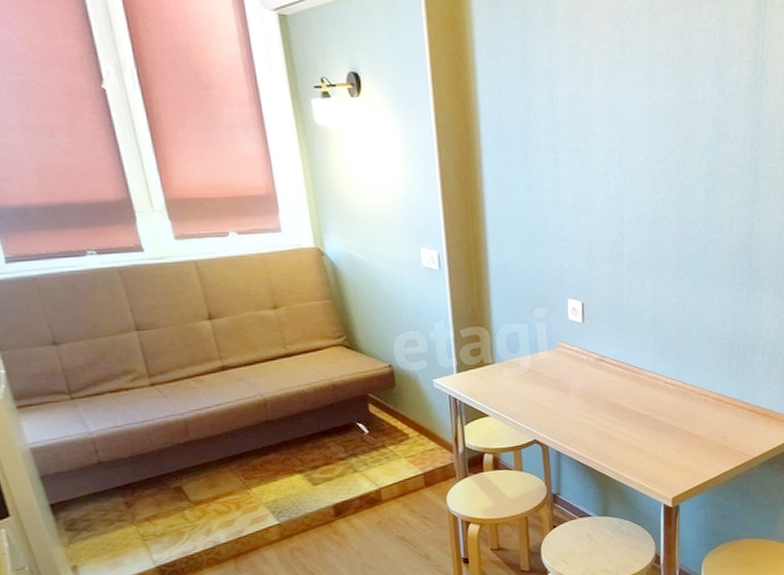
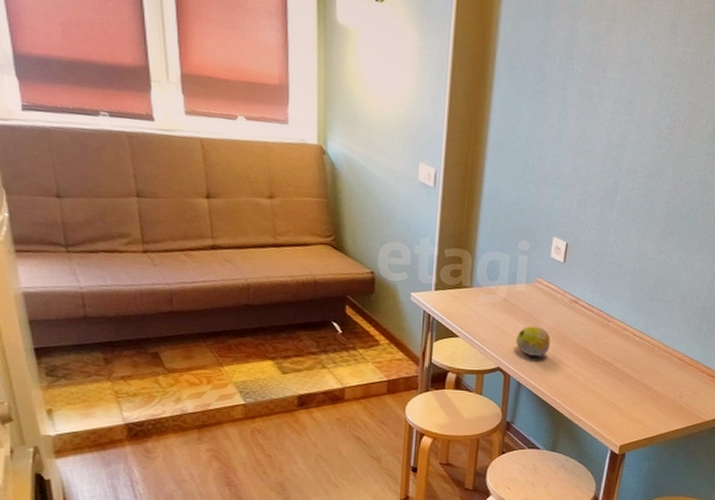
fruit: none [548,391,584,423] -> present [516,325,551,356]

